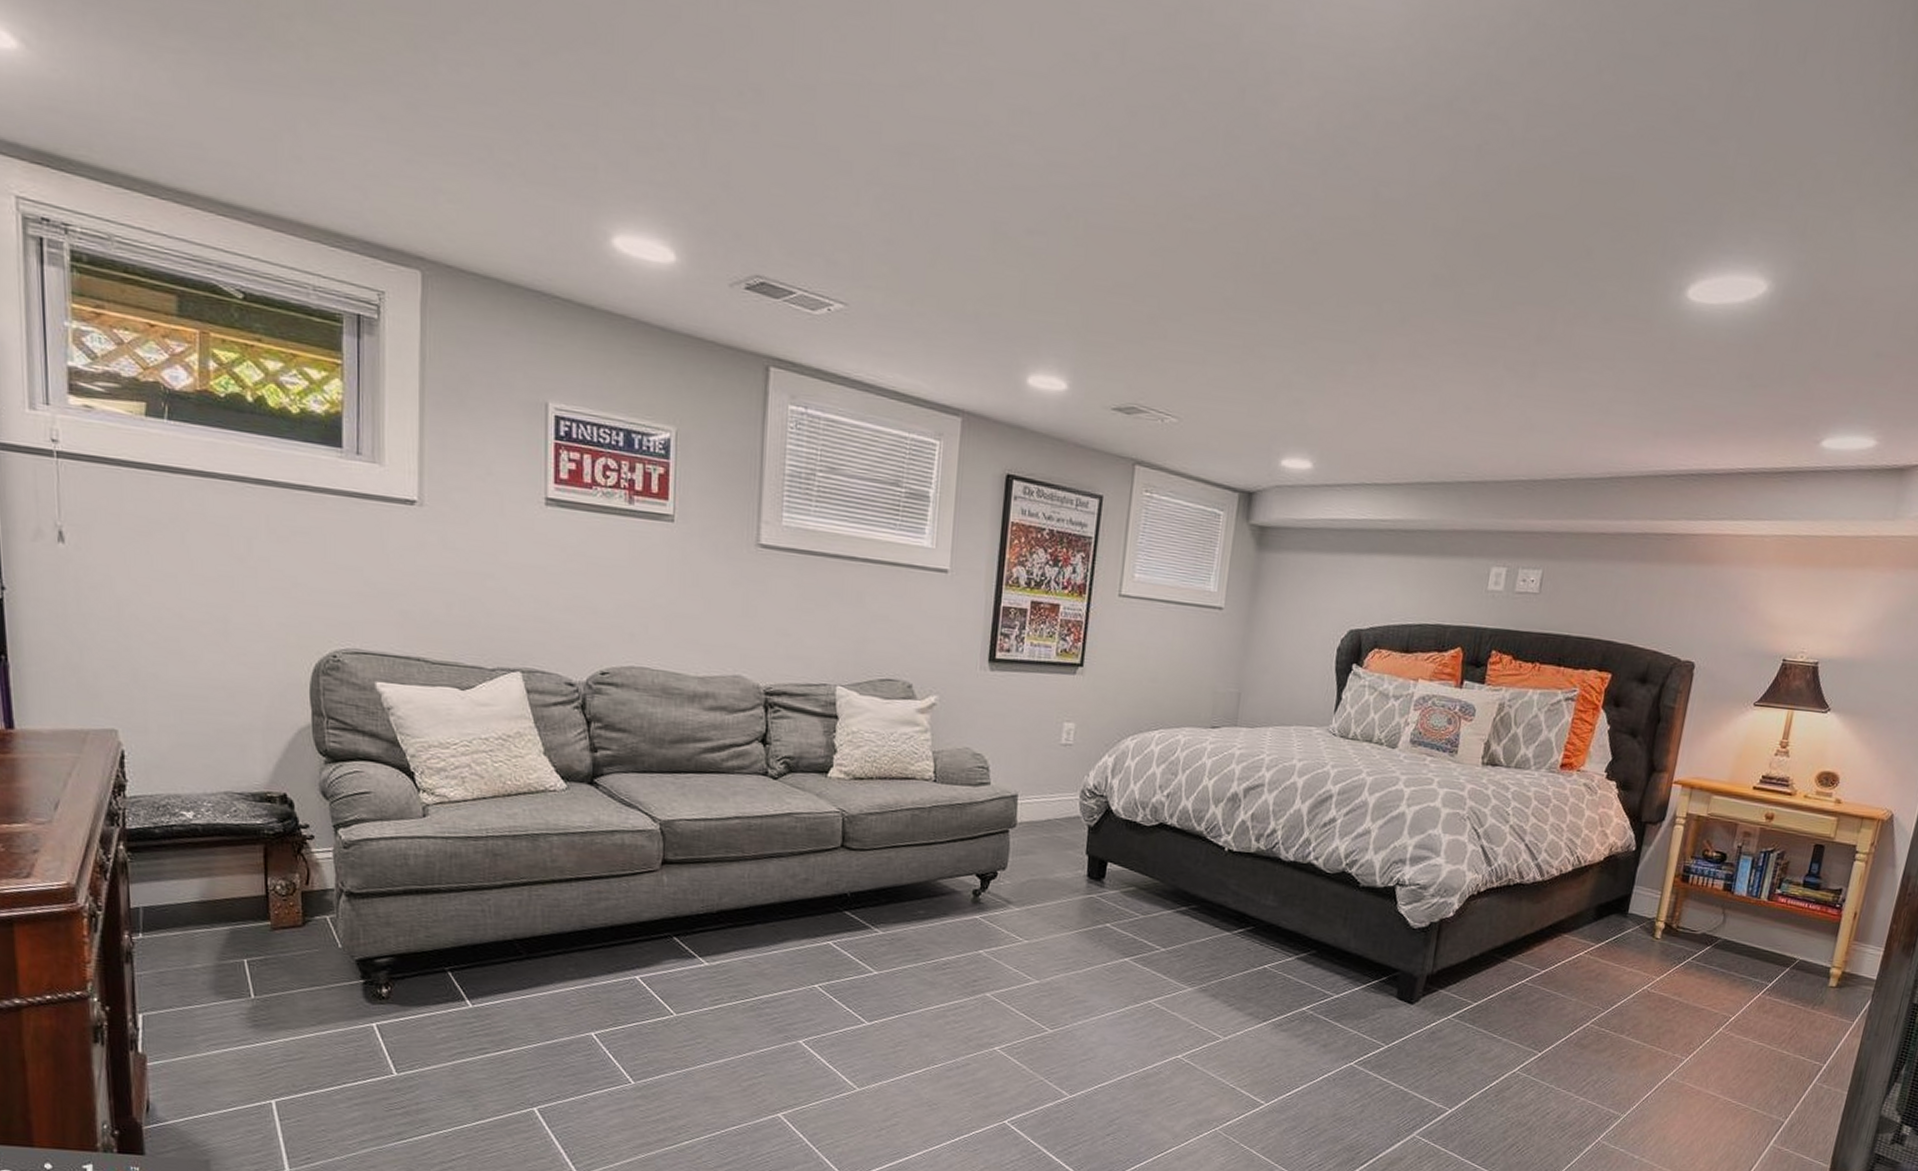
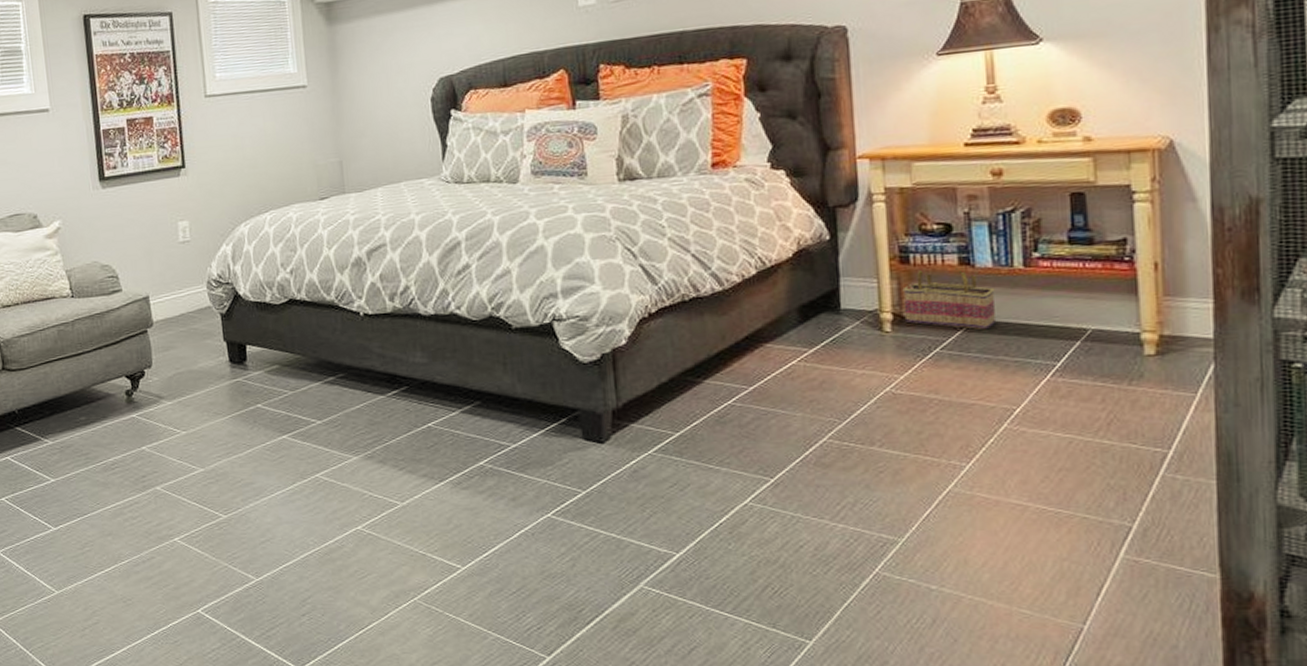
basket: none [1673,889,1743,949] -> present [902,268,995,330]

